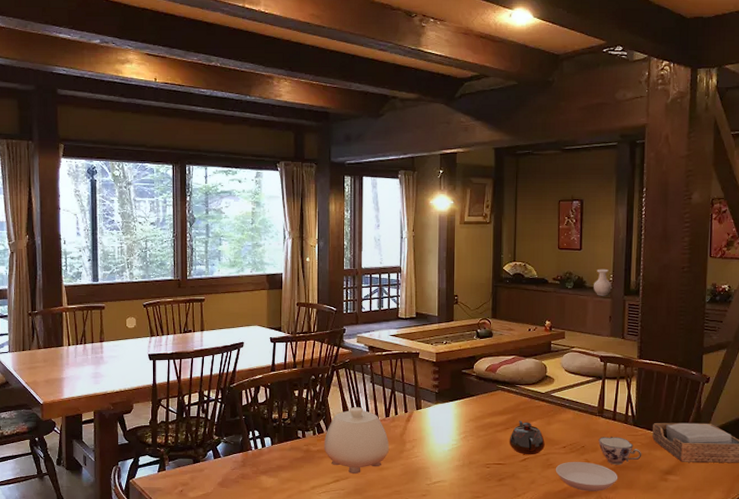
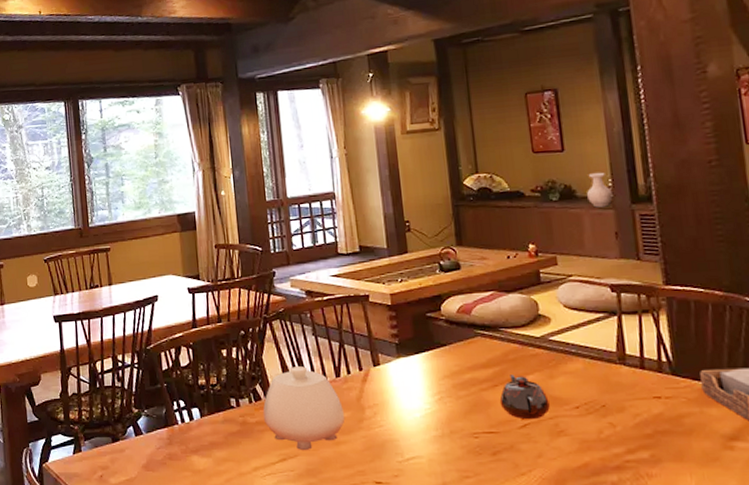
saucer: present [555,461,618,491] -> none [568,426,661,466]
teacup: present [598,436,642,465] -> none [624,390,691,429]

